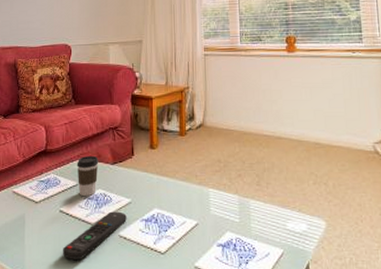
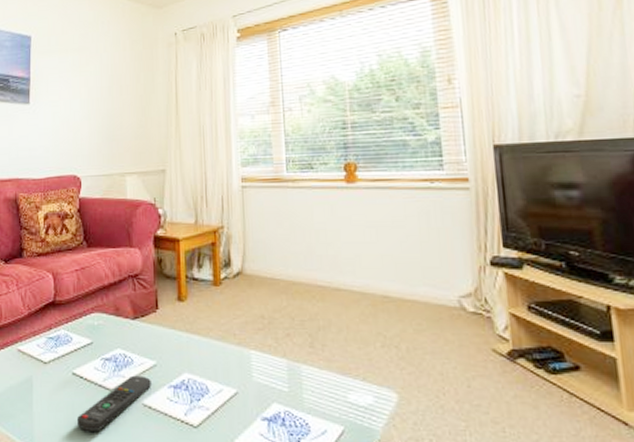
coffee cup: present [77,155,99,197] -> none [91,308,117,358]

